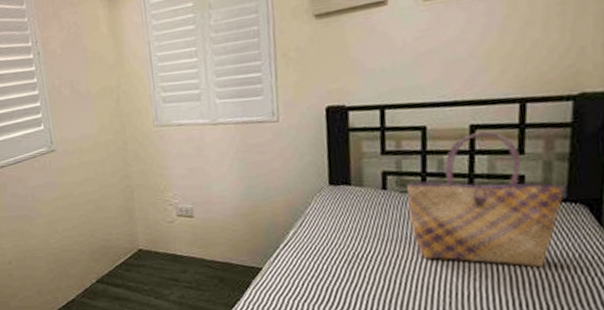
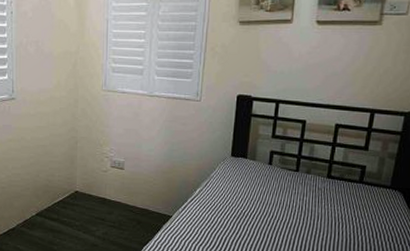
tote bag: present [407,132,565,268] -> none [284,130,391,235]

